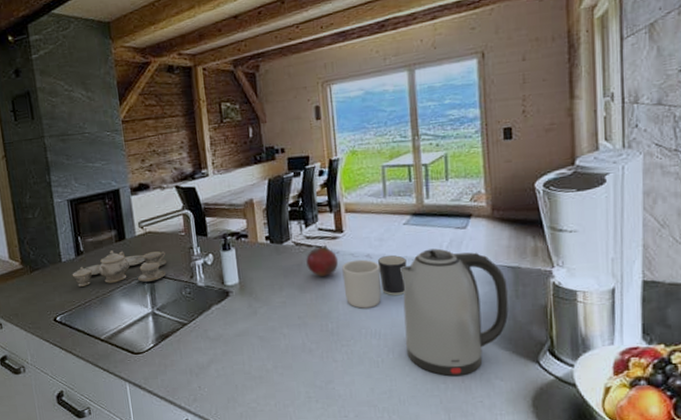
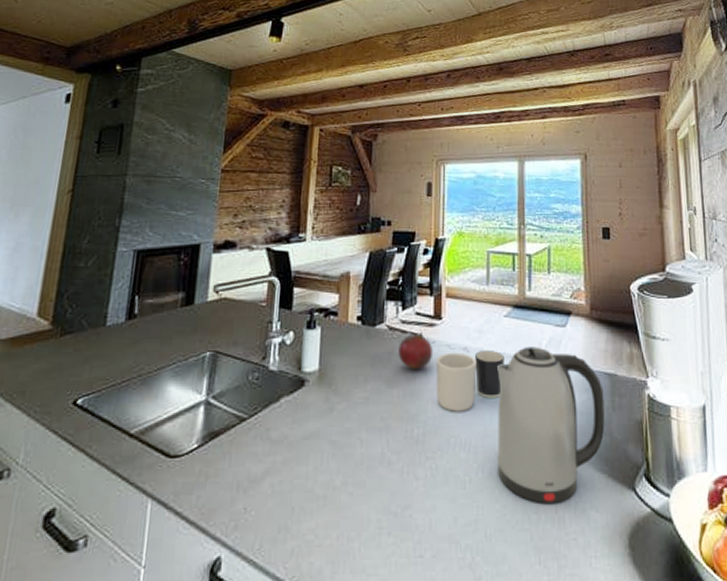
tea set: present [72,250,166,287] -> none [114,317,238,360]

